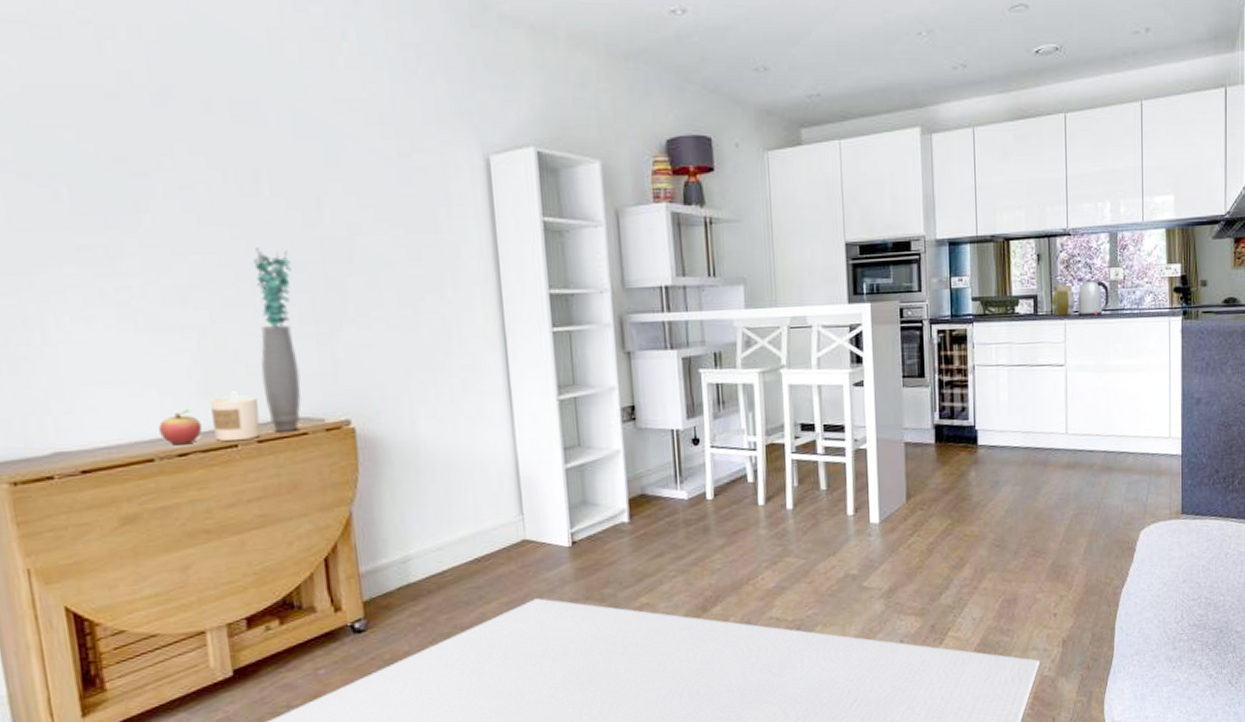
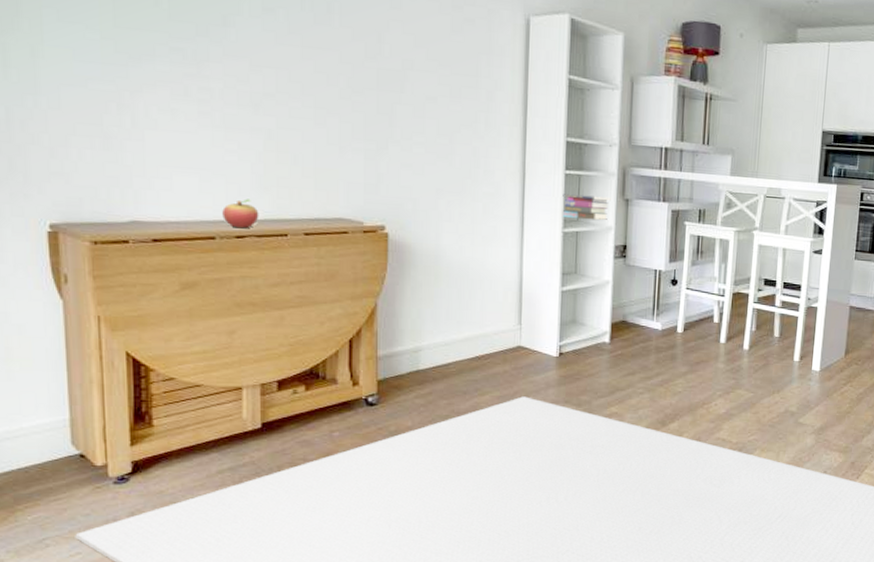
candle: present [210,391,261,442] -> none [269,188,310,232]
vase: present [253,248,301,432] -> none [314,69,350,229]
books: none [553,352,610,384] -> present [563,194,611,221]

